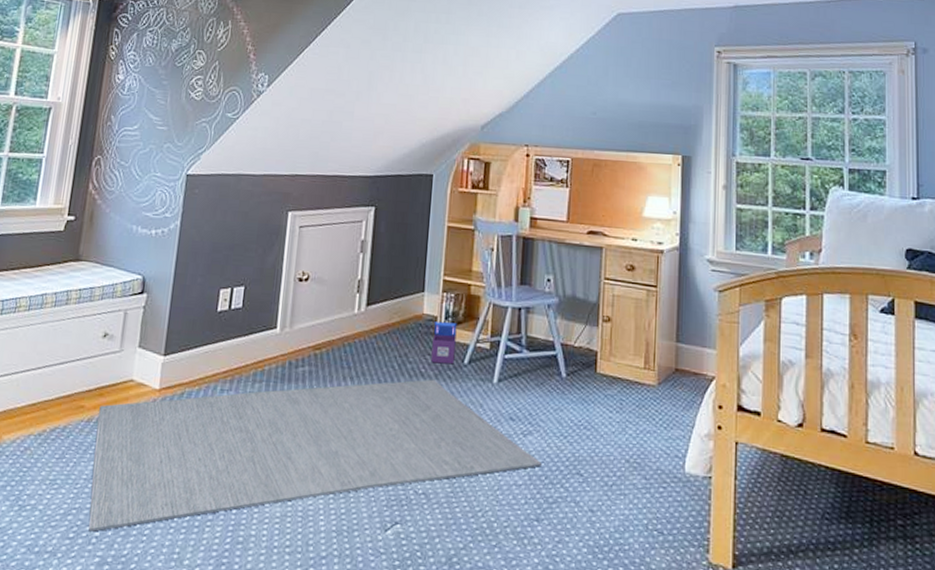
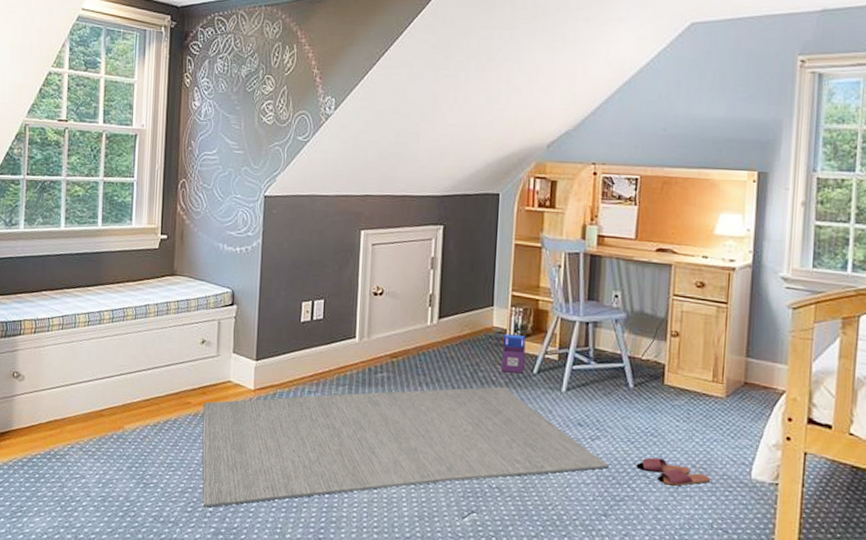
slippers: none [569,453,644,484] -> present [636,457,710,486]

